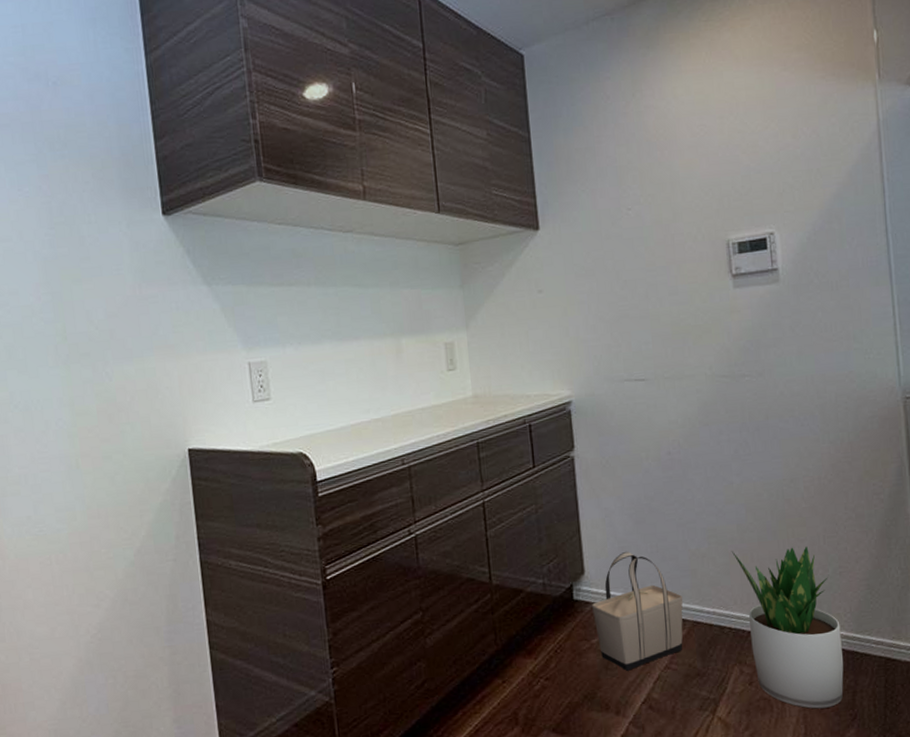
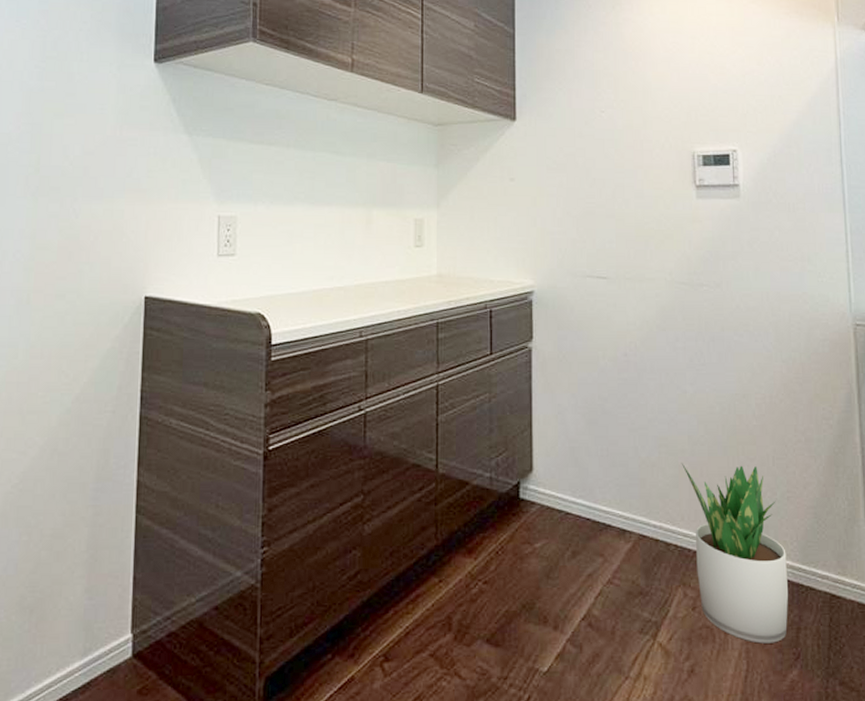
shopping bag: present [591,551,683,671] -> none [537,452,631,582]

